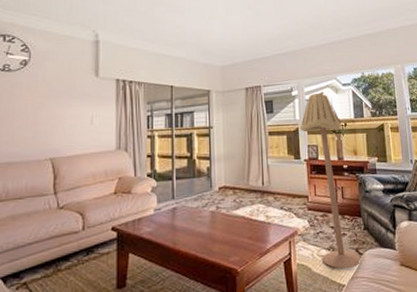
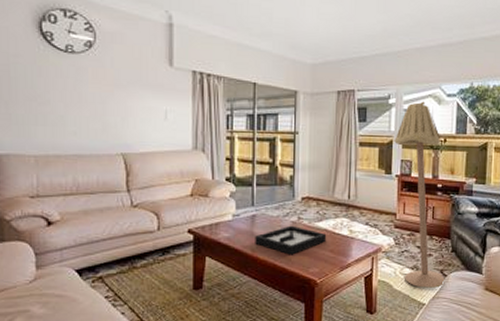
decorative tray: none [176,215,245,245] -> present [255,225,327,255]

